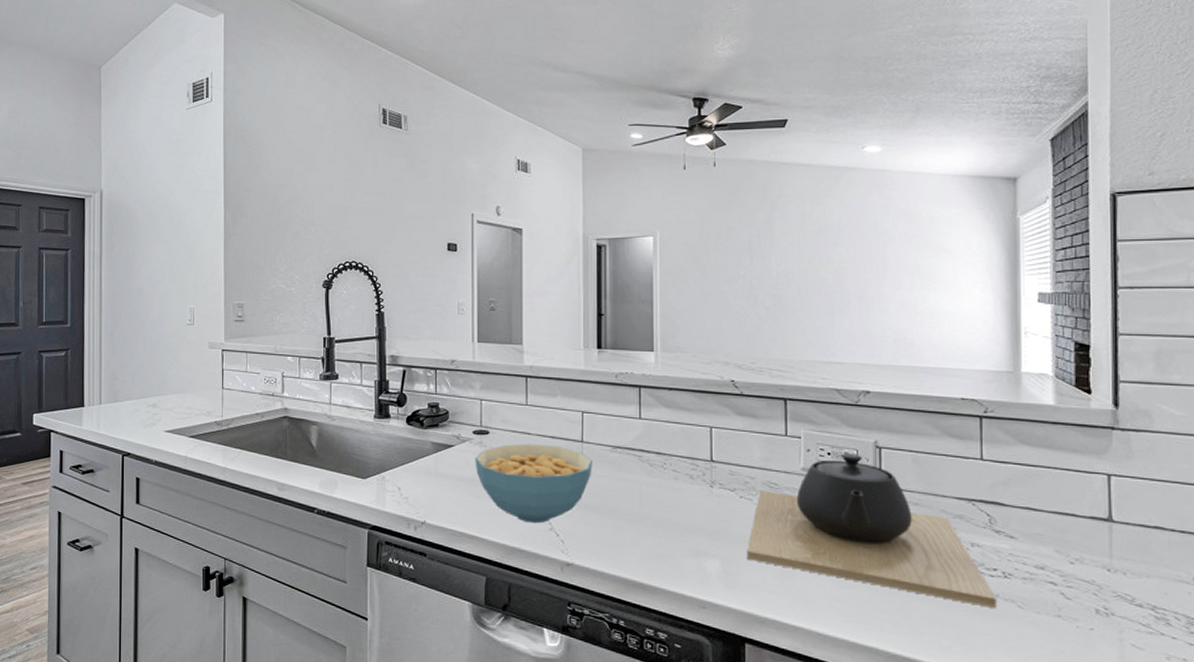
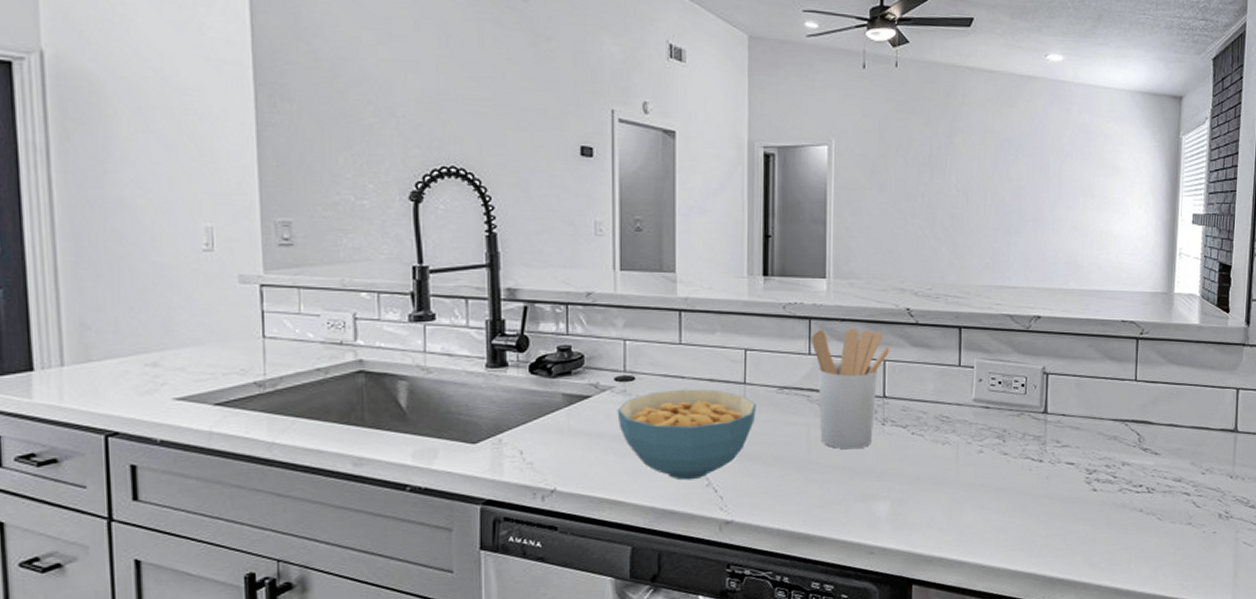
utensil holder: none [642,396,717,508] -> present [812,329,891,450]
teapot: present [748,453,997,609] -> none [917,381,1140,523]

